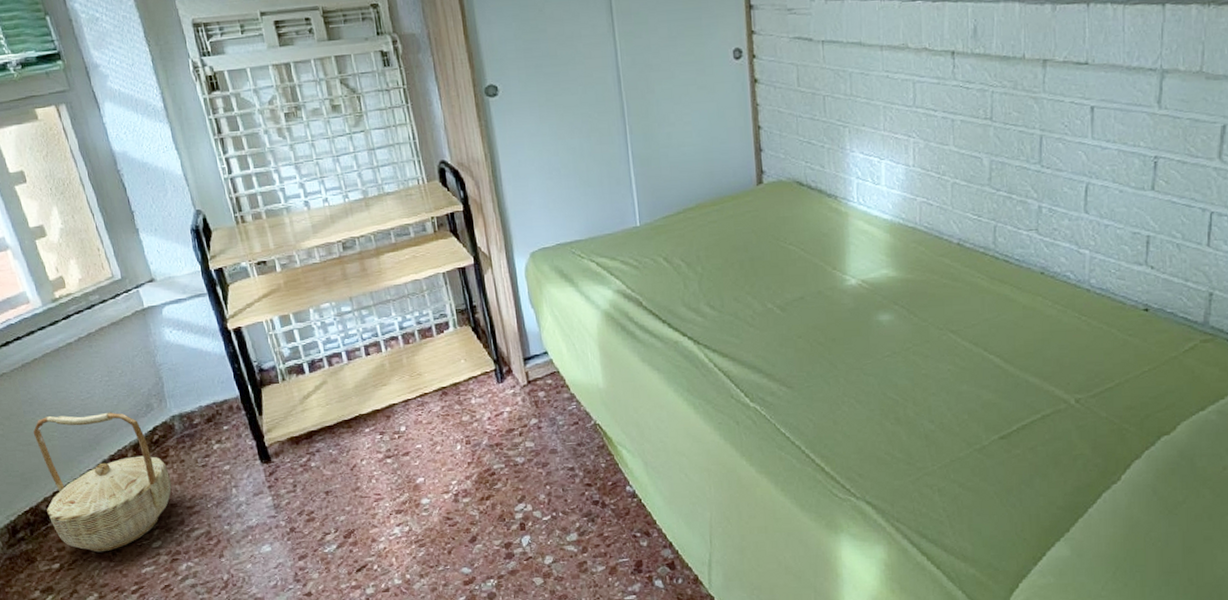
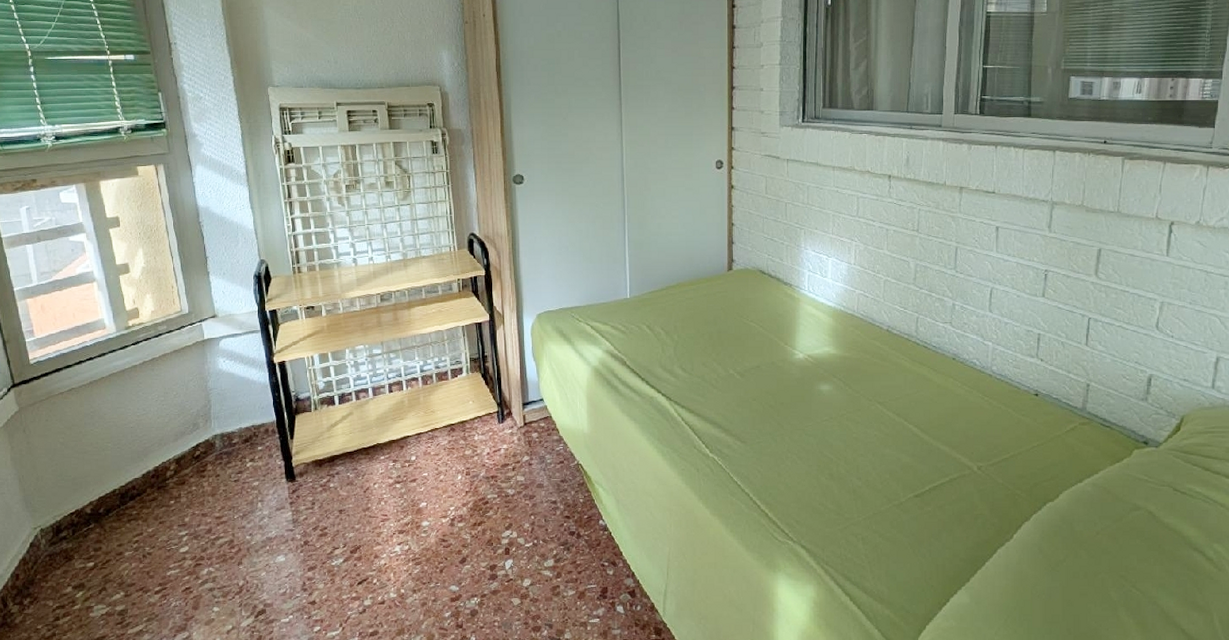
basket: present [33,412,172,553] -> none [90,428,205,554]

